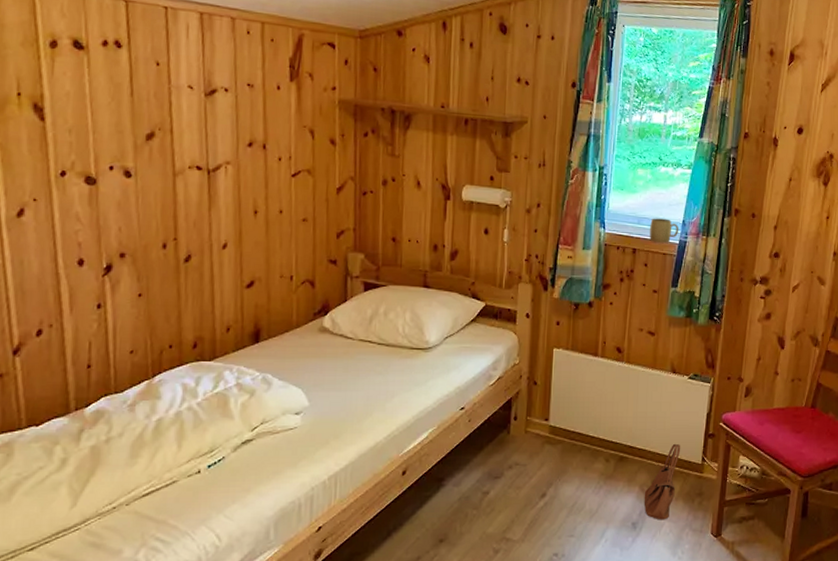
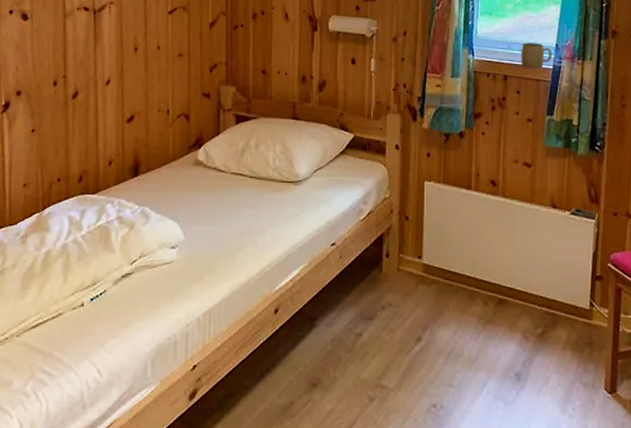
handbag: present [644,443,681,520] -> none [527,286,566,372]

